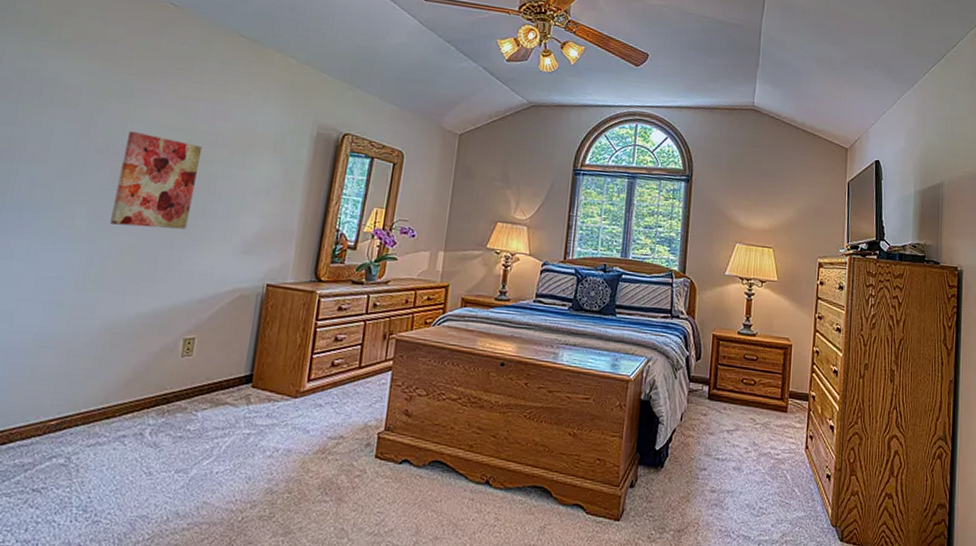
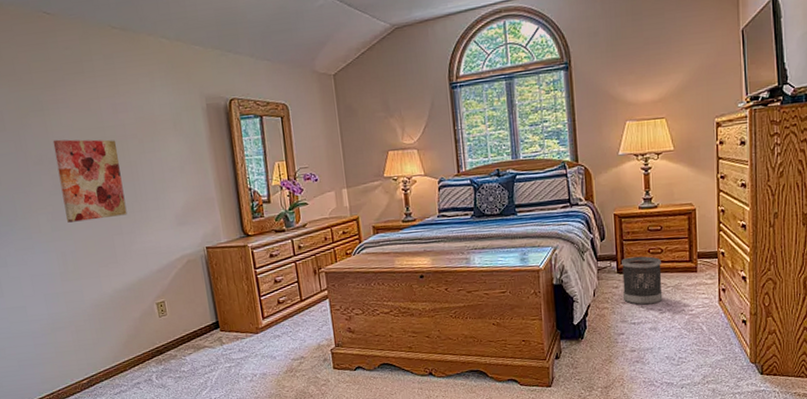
wastebasket: none [710,383,753,441] -> present [621,256,663,305]

